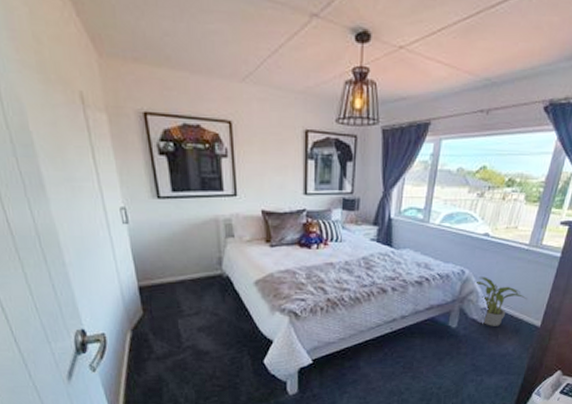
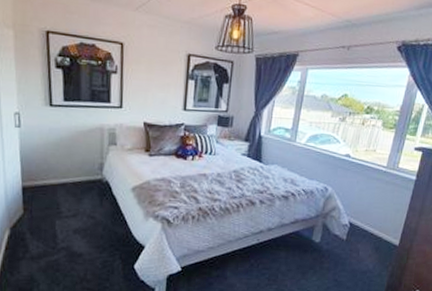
potted plant: present [474,277,527,326] -> none [336,194,386,243]

